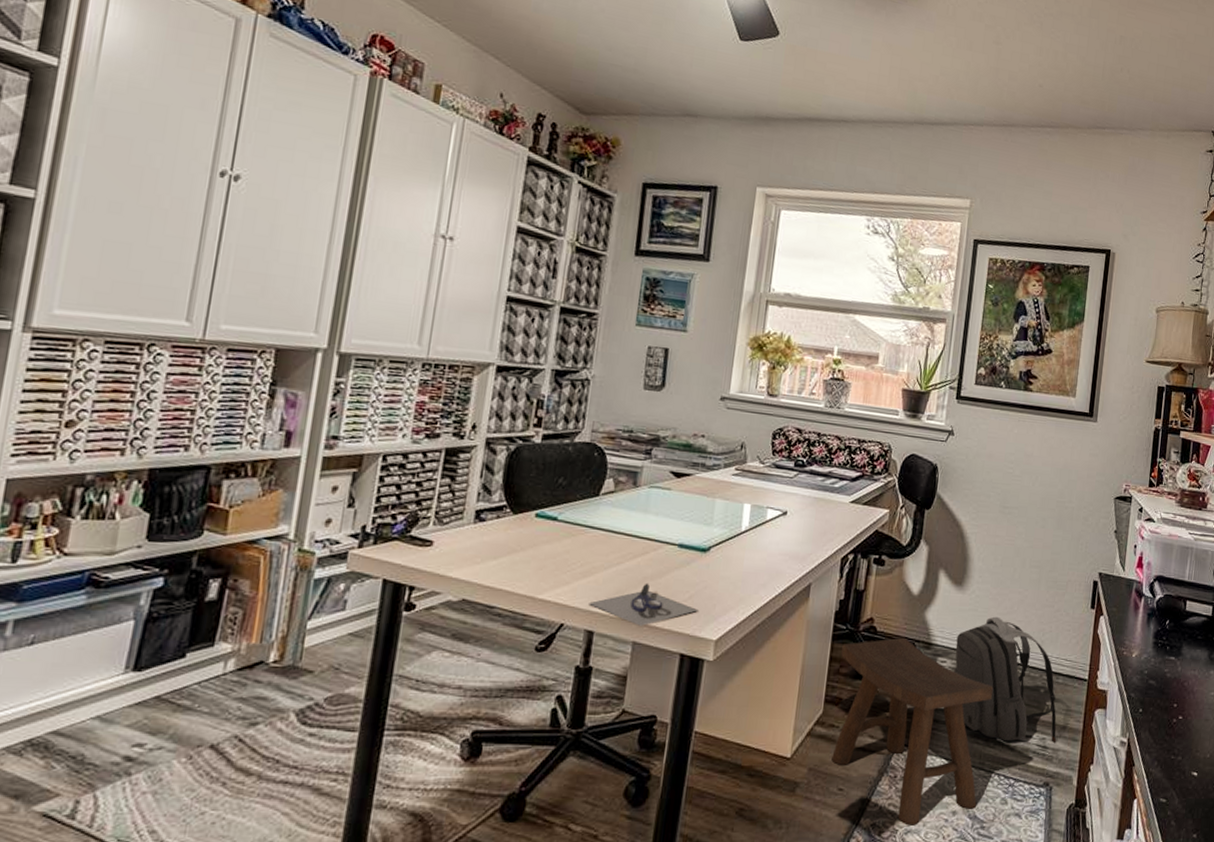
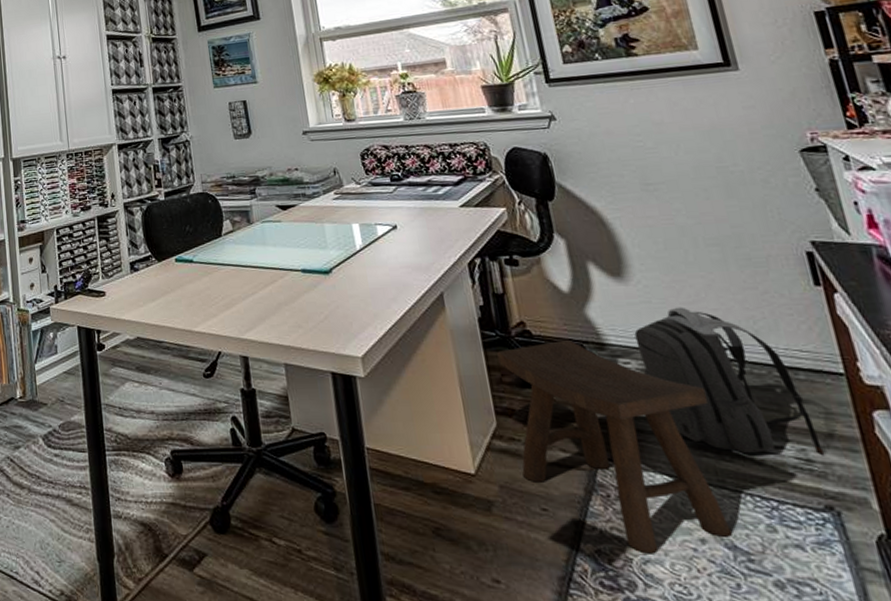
scissors: present [589,583,698,626] -> none [237,308,337,348]

